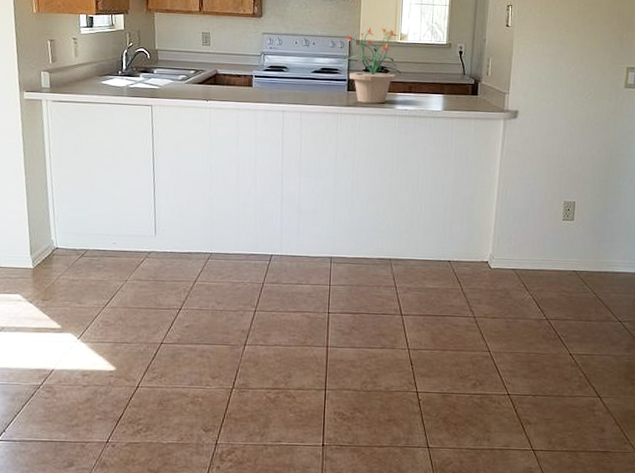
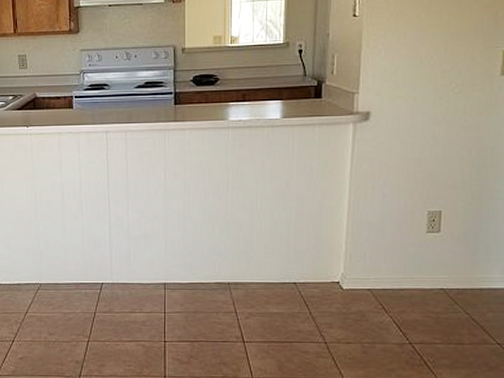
potted plant: present [341,27,401,104] -> none [166,31,233,116]

